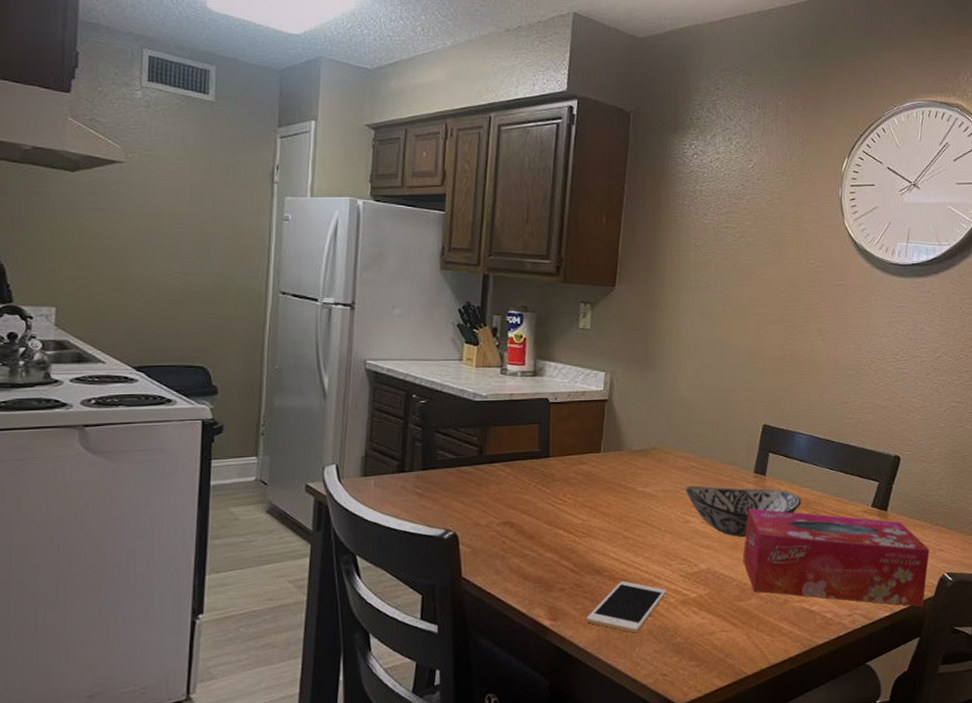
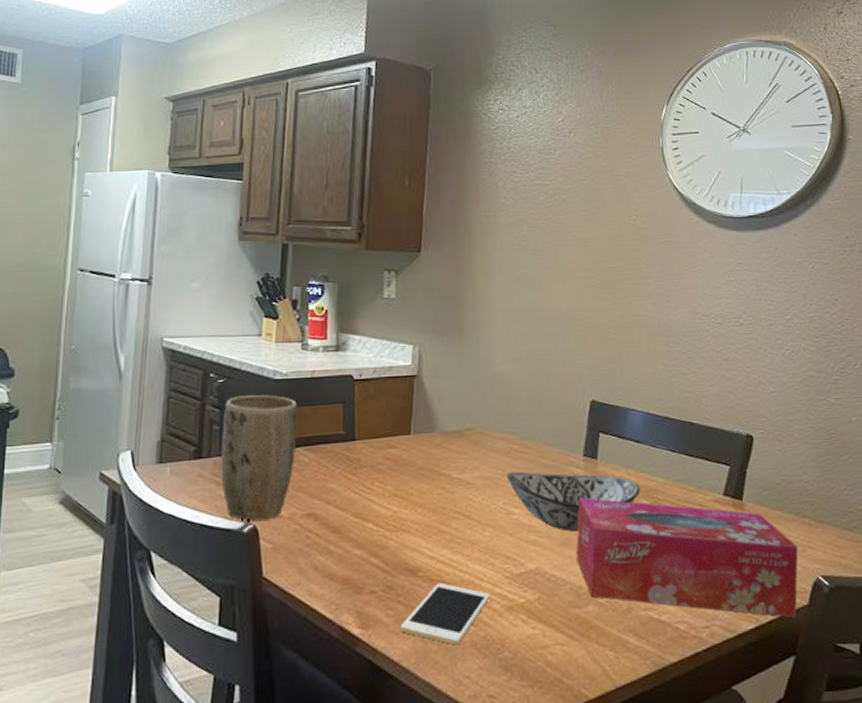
plant pot: none [423,415,496,528] -> present [221,395,297,521]

